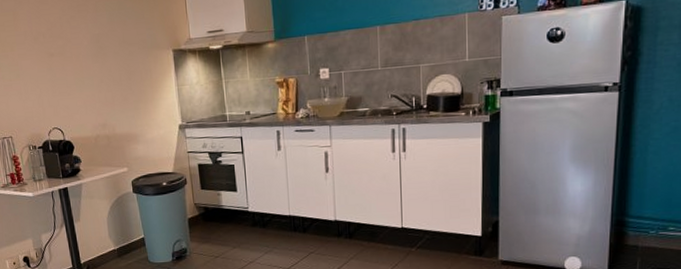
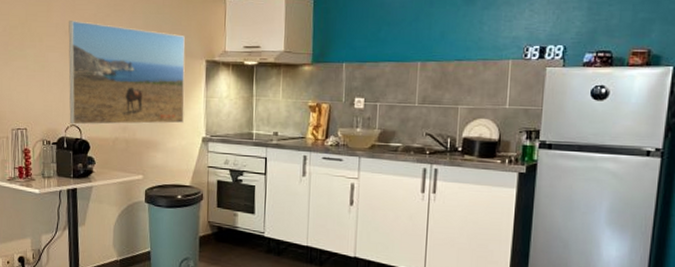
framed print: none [36,26,159,128] -> present [68,21,185,125]

